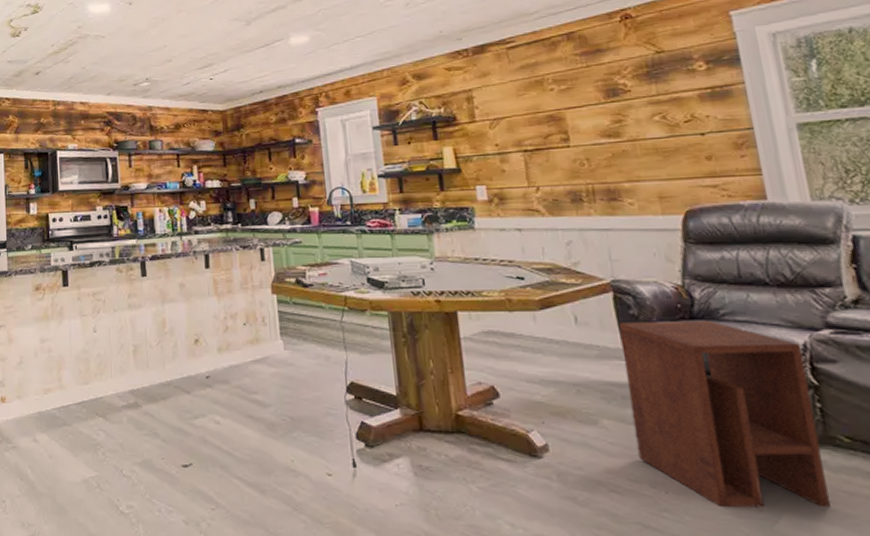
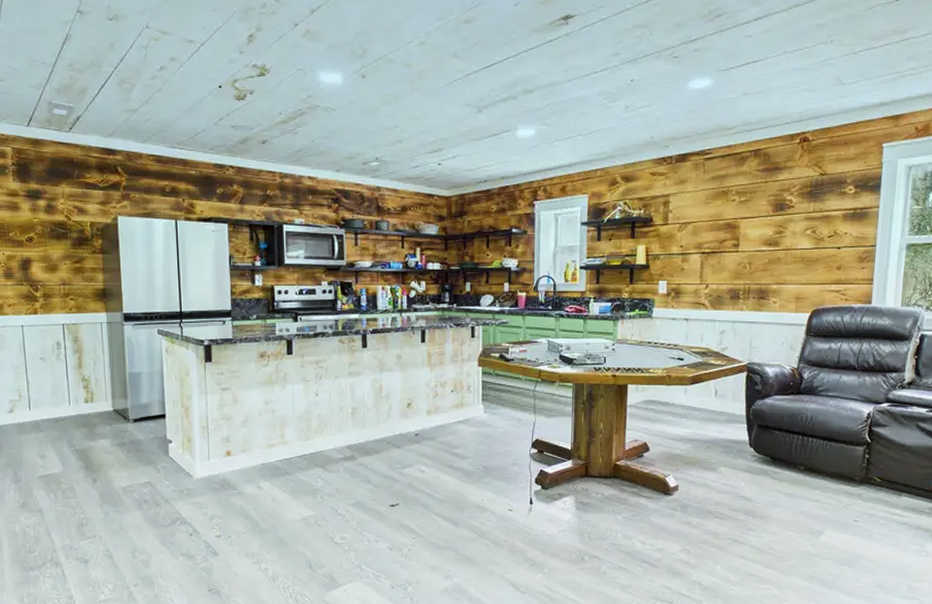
side table: present [618,320,831,508] -> none [740,395,867,526]

